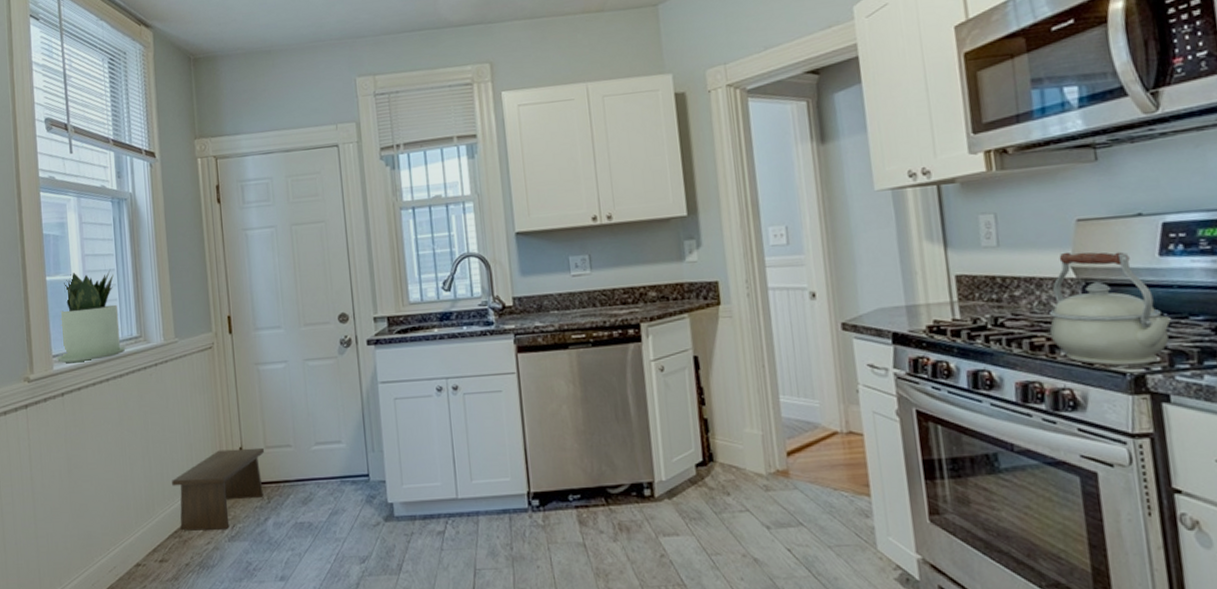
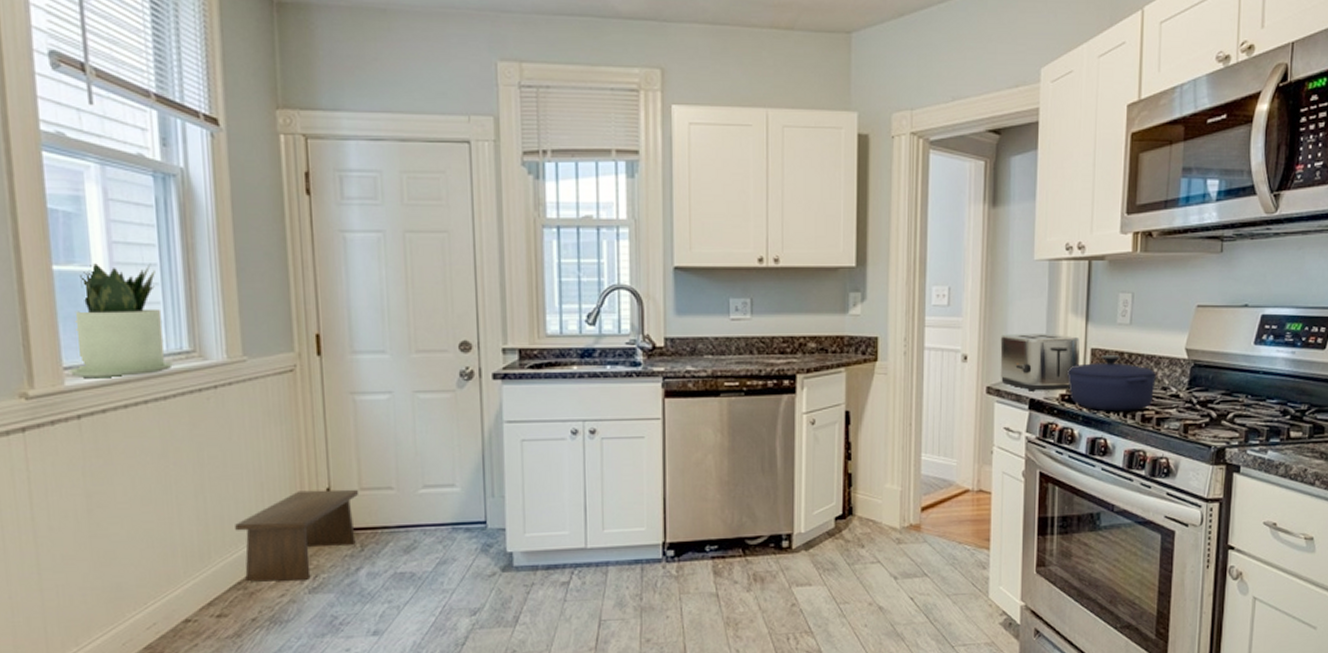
toaster: none [849,263,945,325] -> present [1000,334,1080,391]
cooking pot: none [930,280,1041,343] -> present [1066,355,1157,413]
kettle: present [1048,251,1171,366] -> none [1158,334,1253,440]

